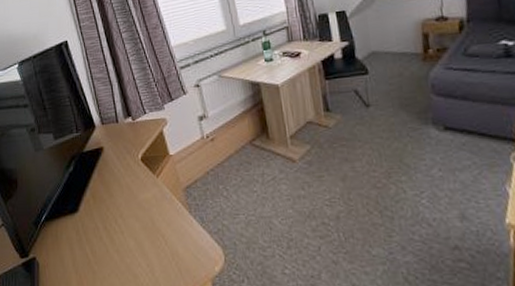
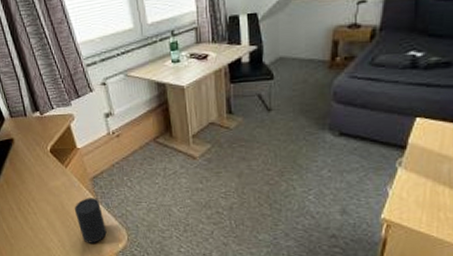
cup: none [165,211,201,267] -> present [74,198,107,243]

